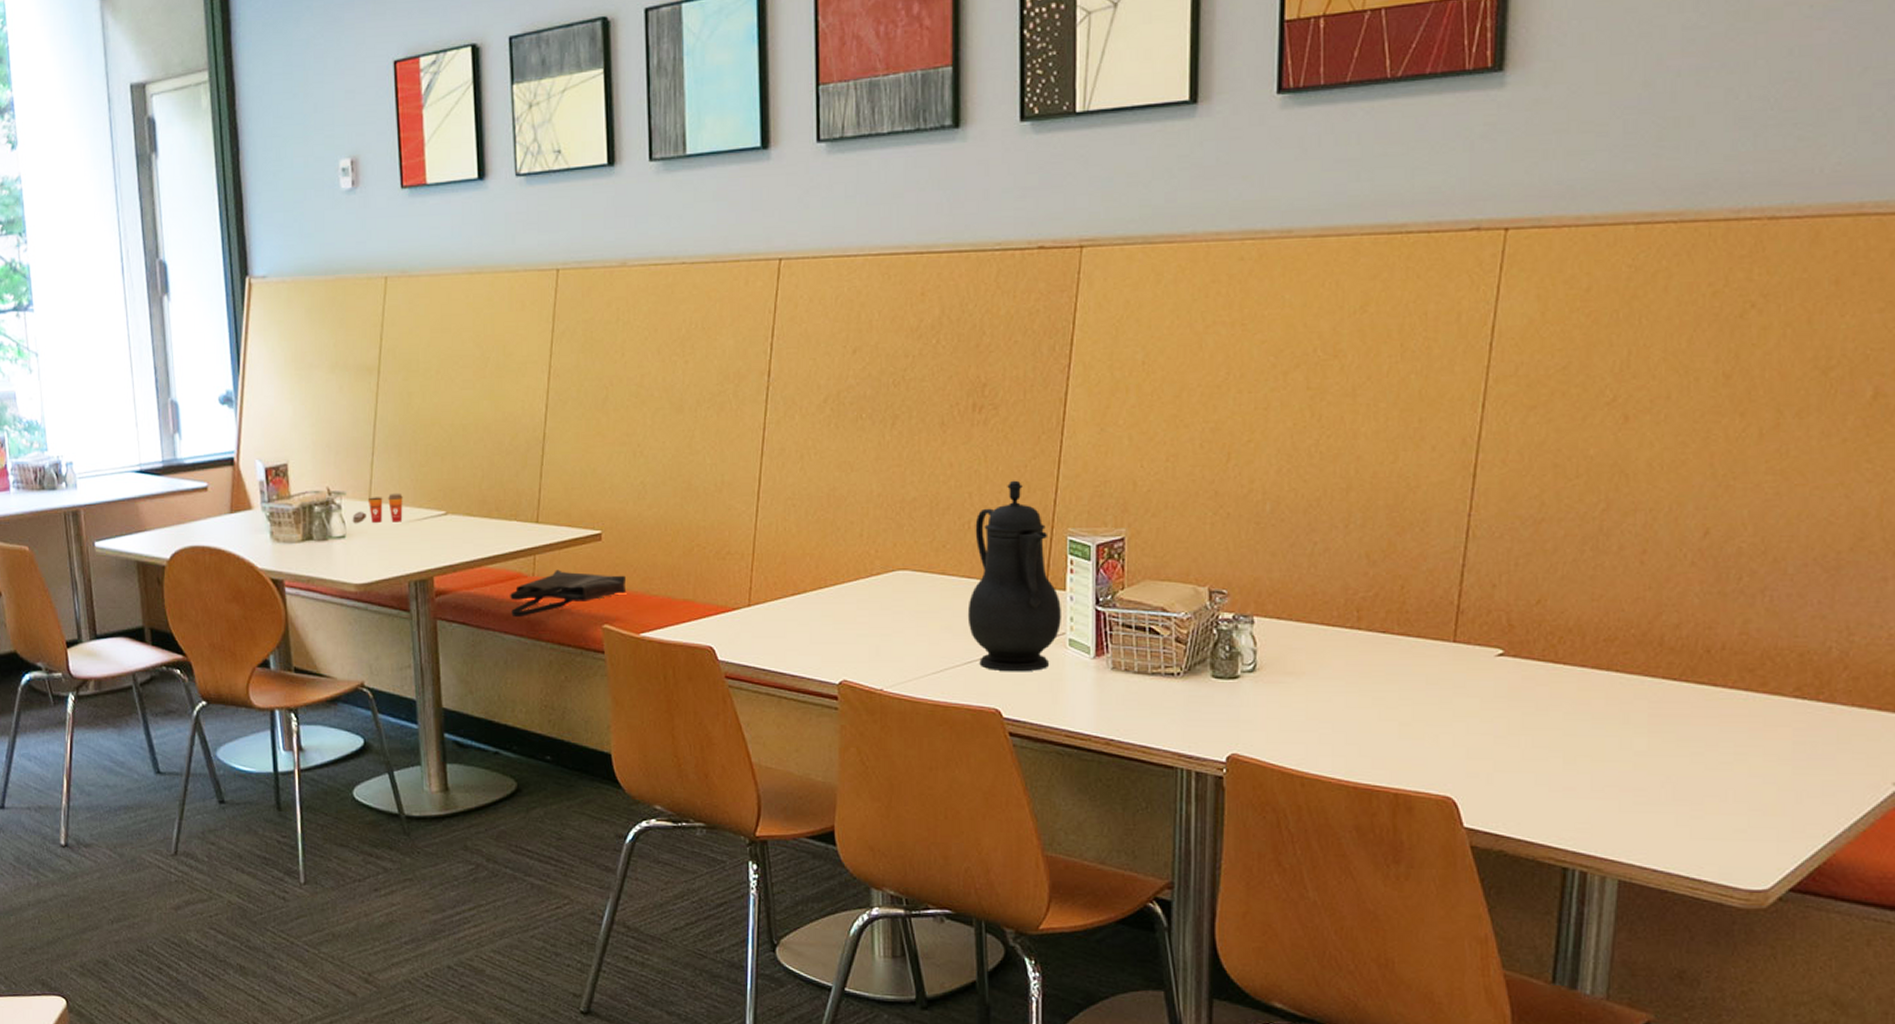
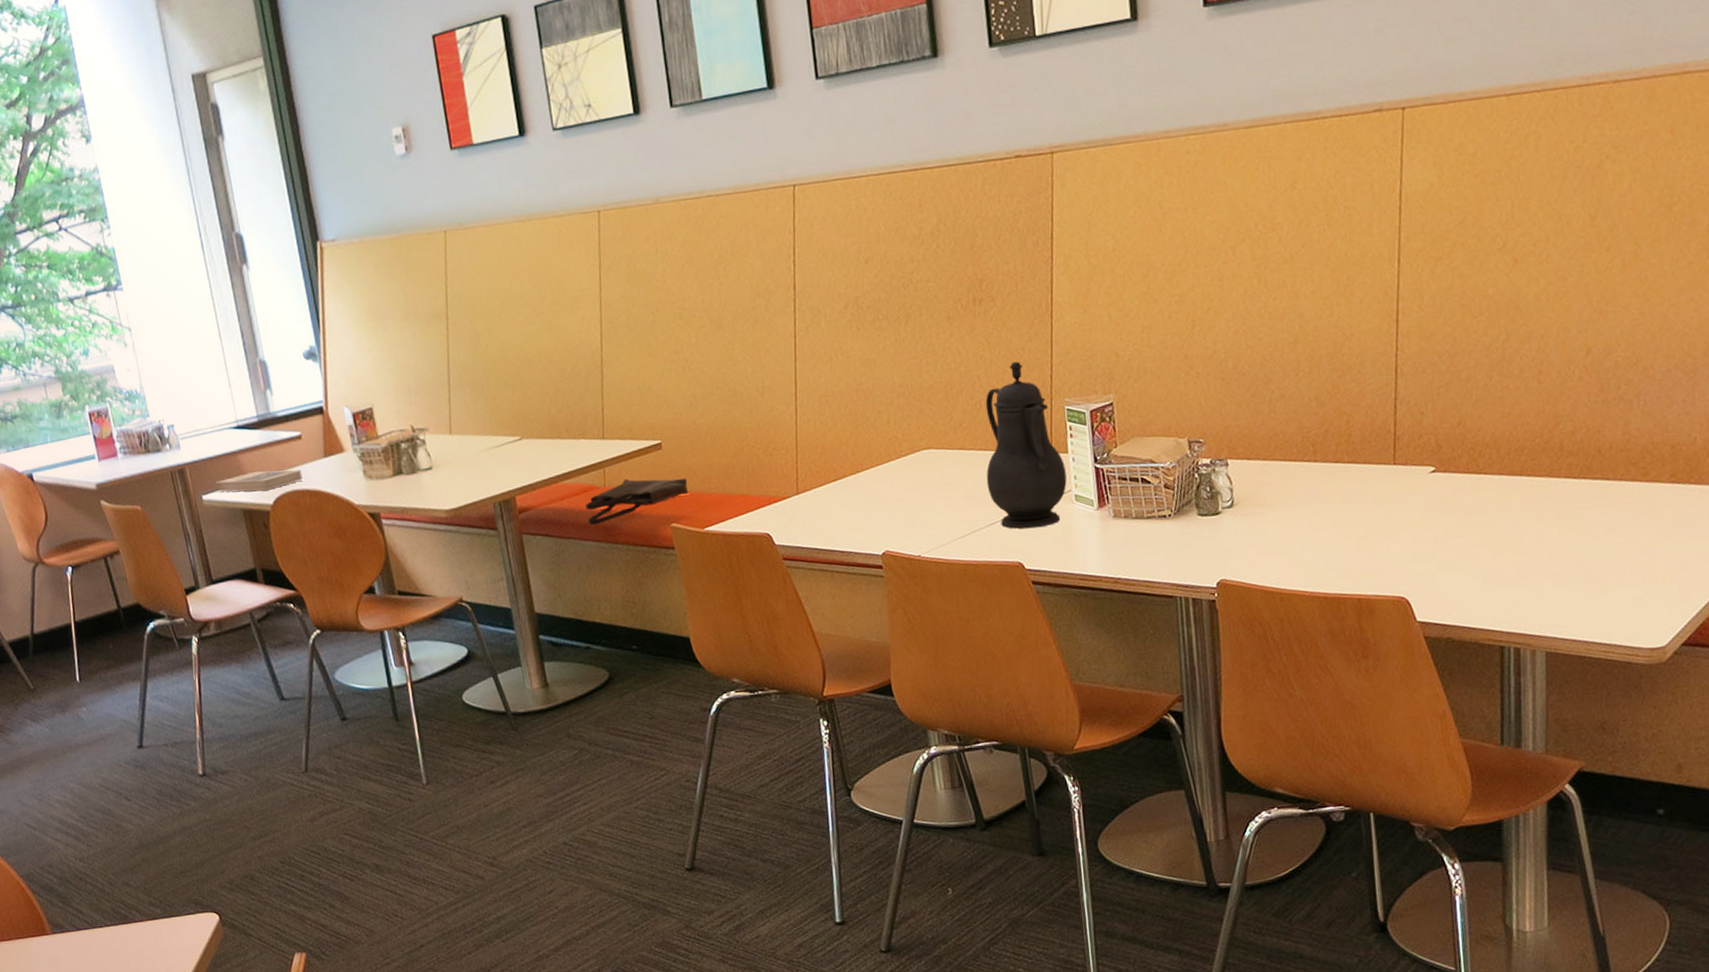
hardback book: none [110,521,204,543] -> present [215,469,303,493]
beverage cup: present [352,493,403,524] -> none [436,424,483,456]

